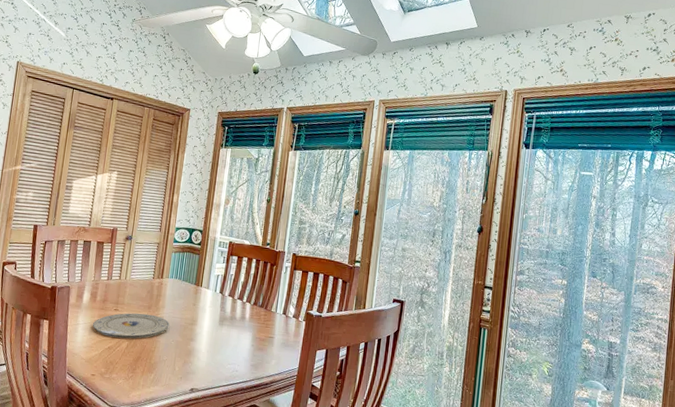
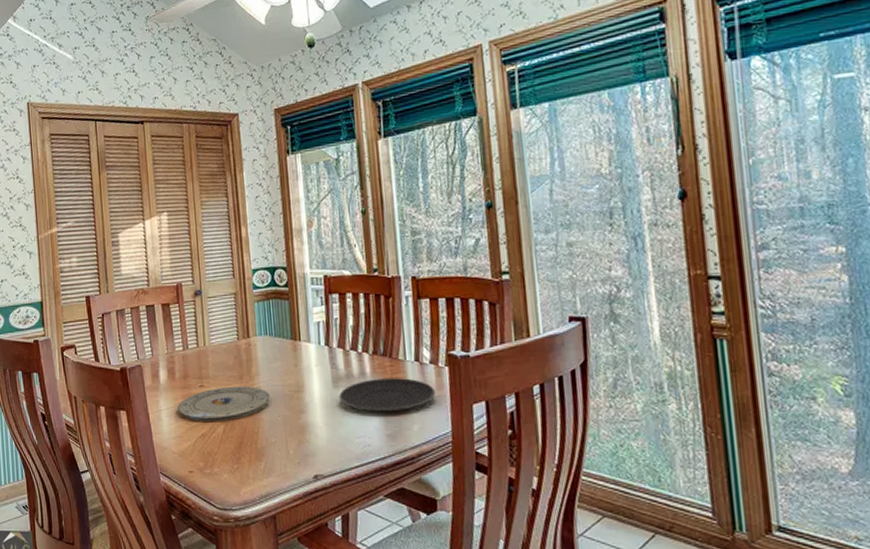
plate: none [222,322,293,350] -> present [339,378,436,414]

